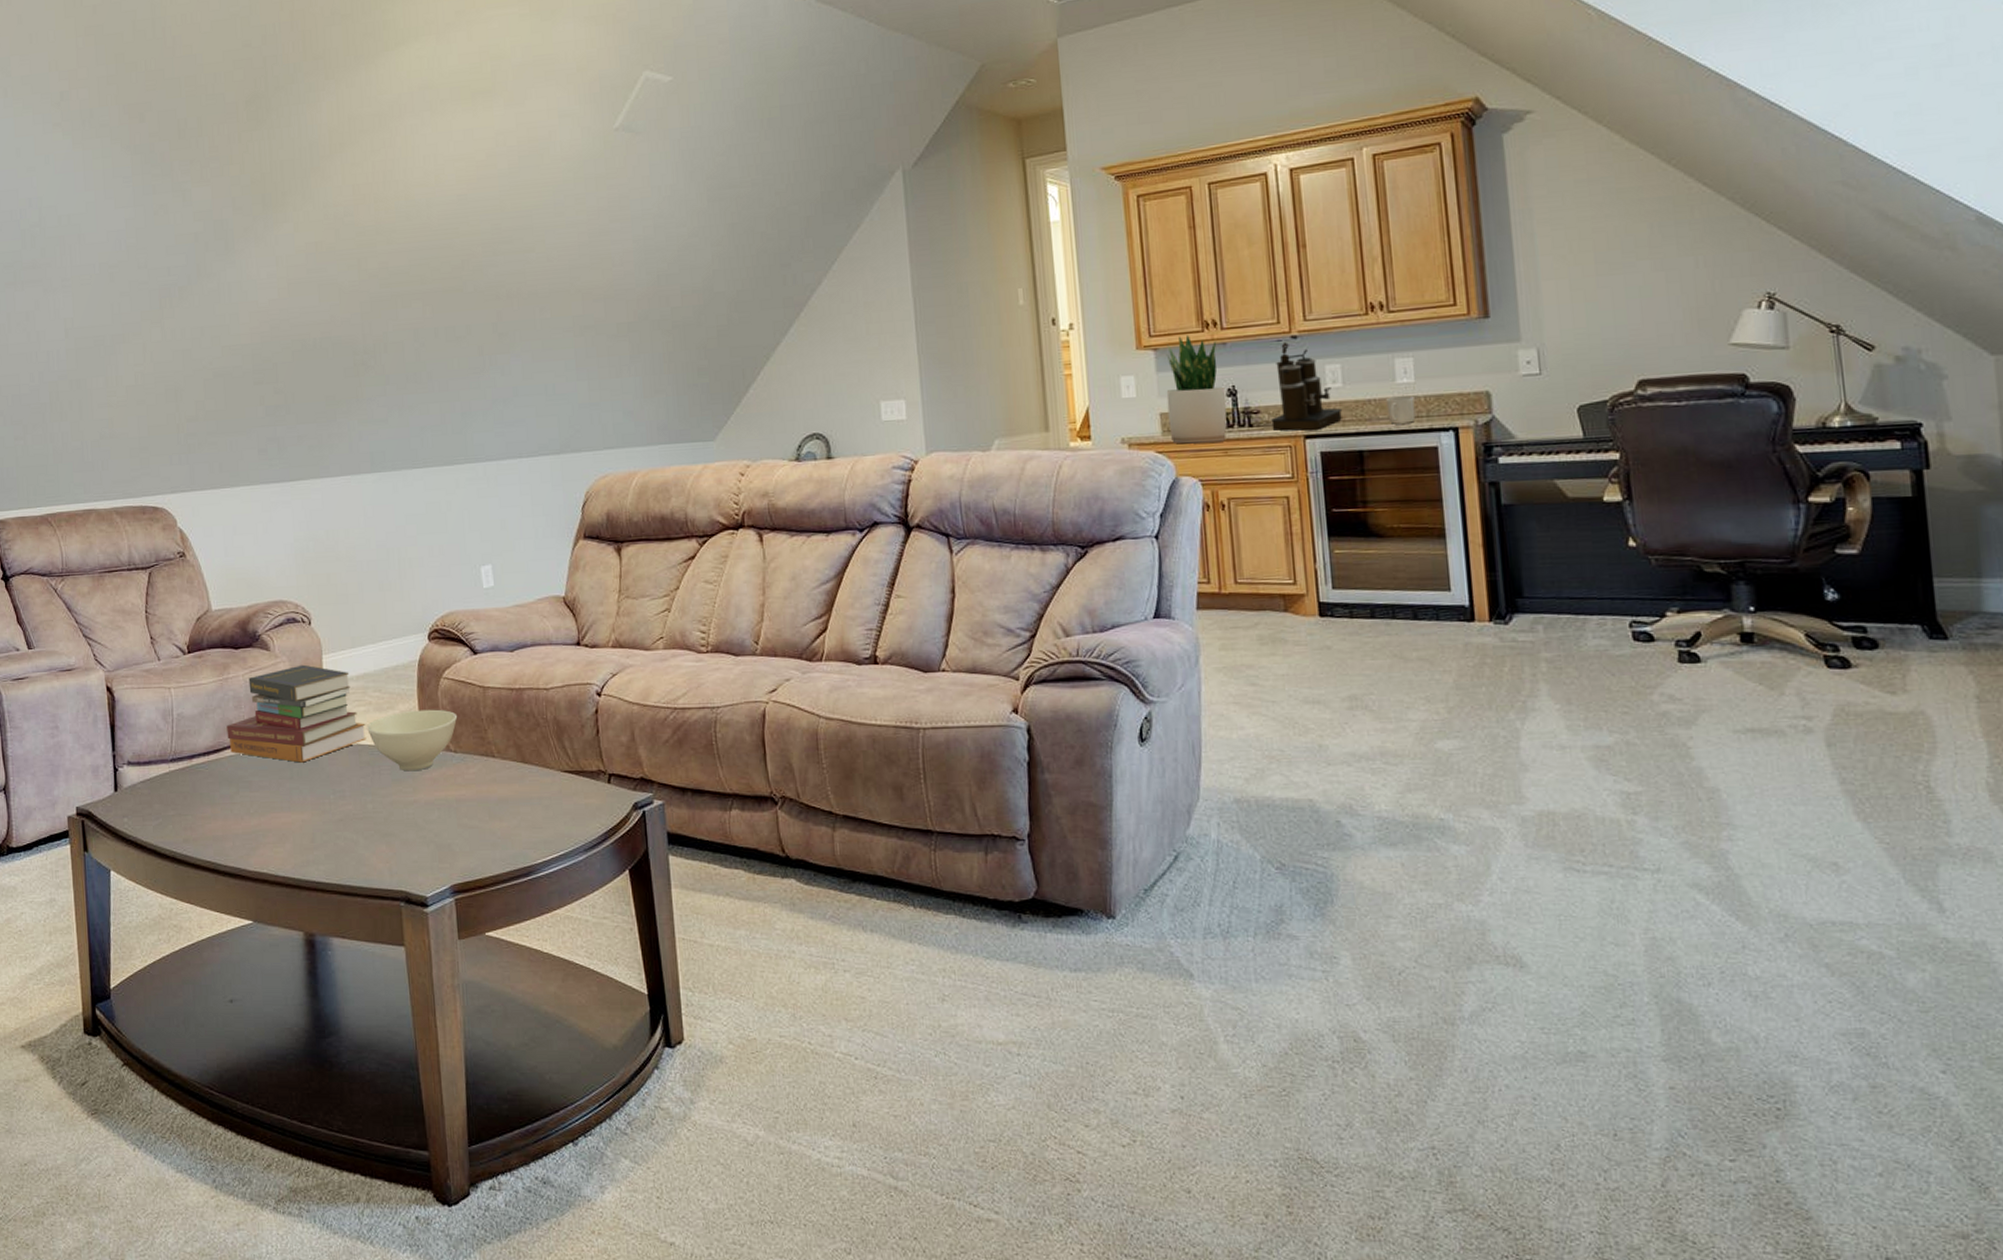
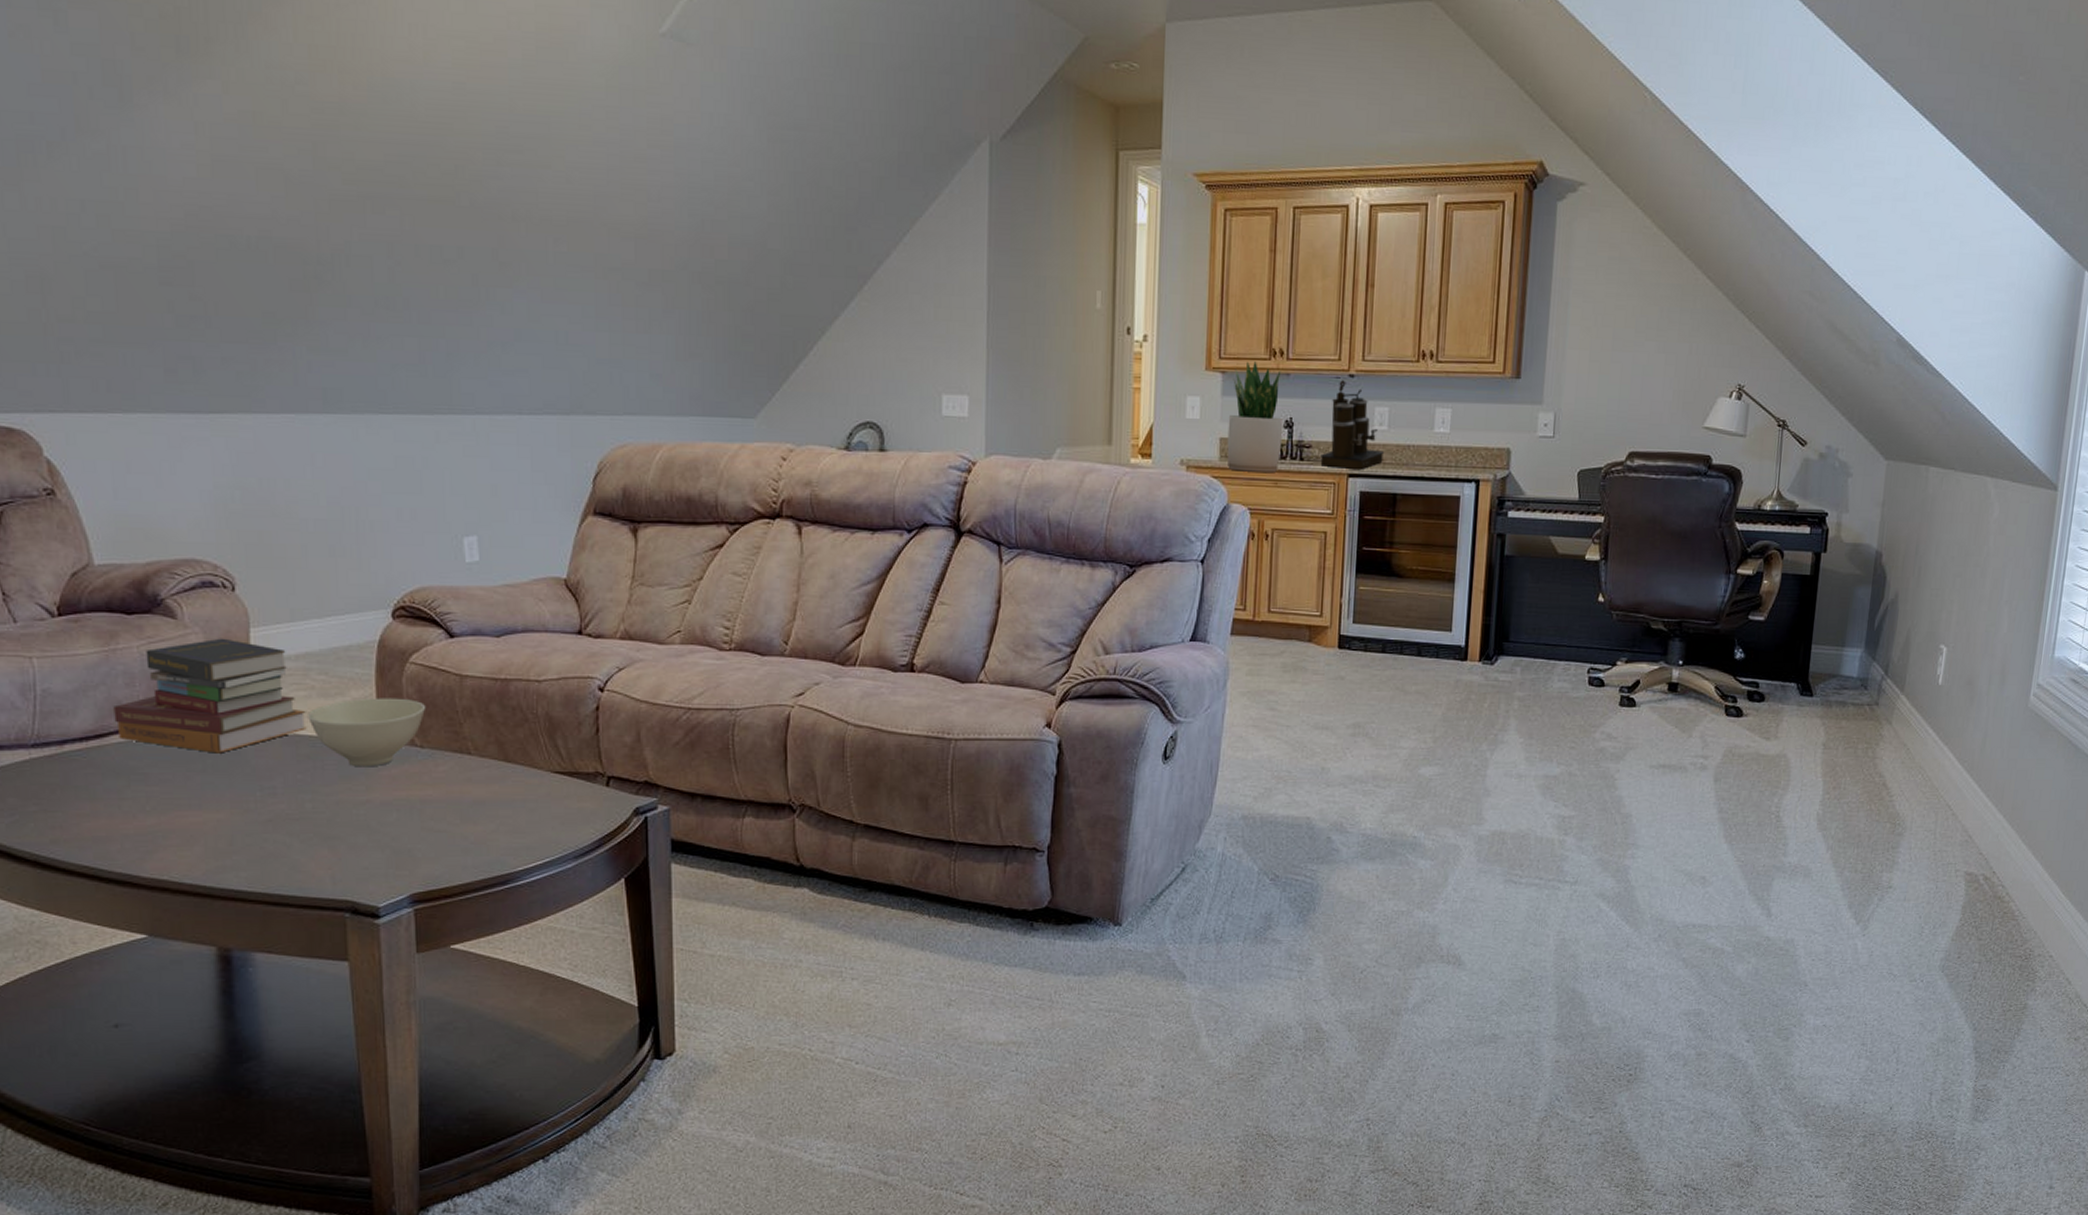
mug: present [1386,395,1416,424] -> none [1422,443,1447,472]

